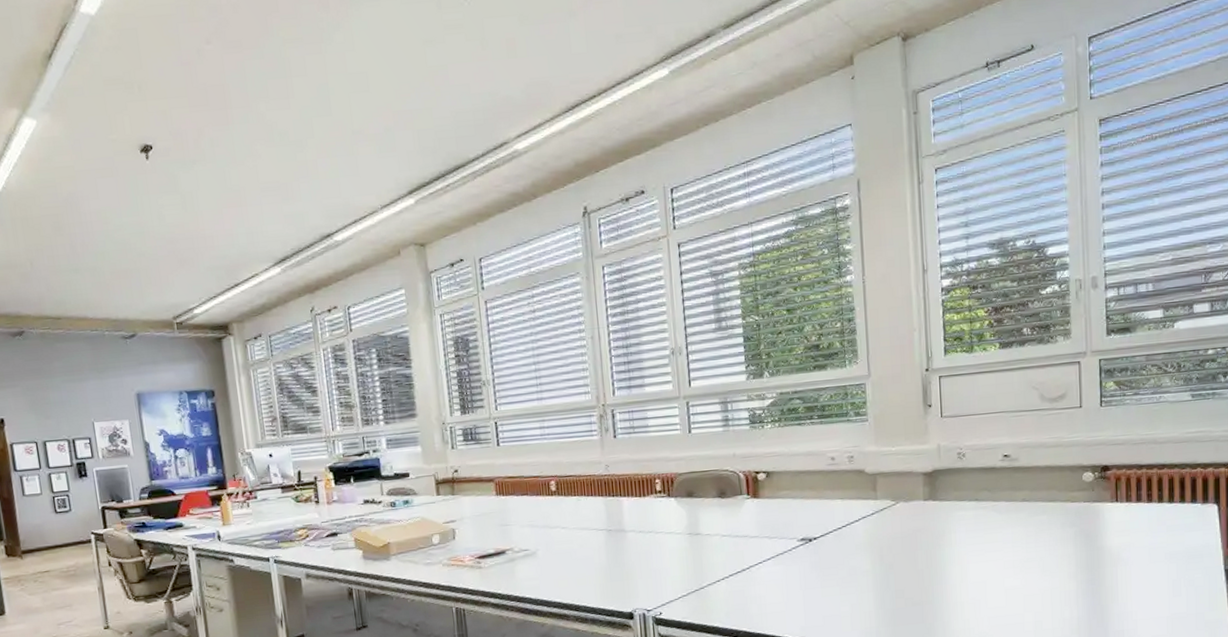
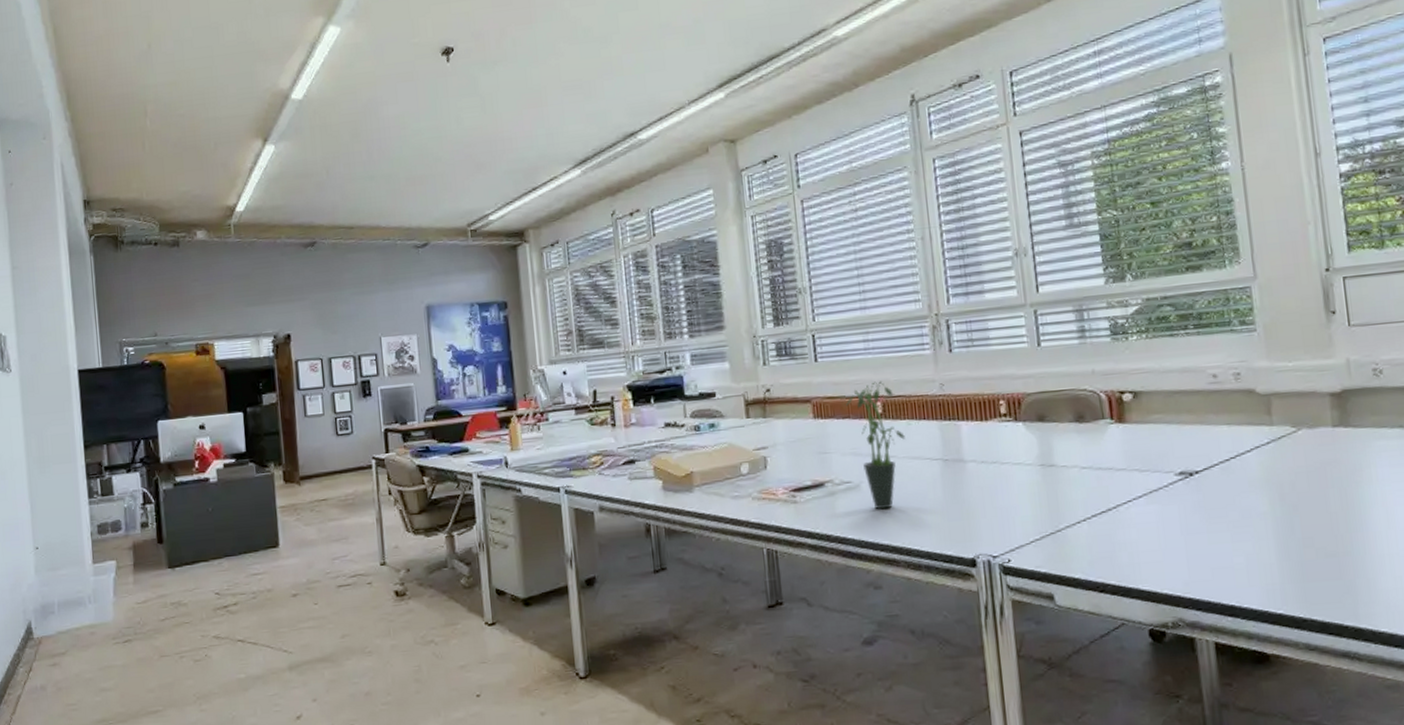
potted plant: none [525,463,575,573] -> present [846,381,905,510]

